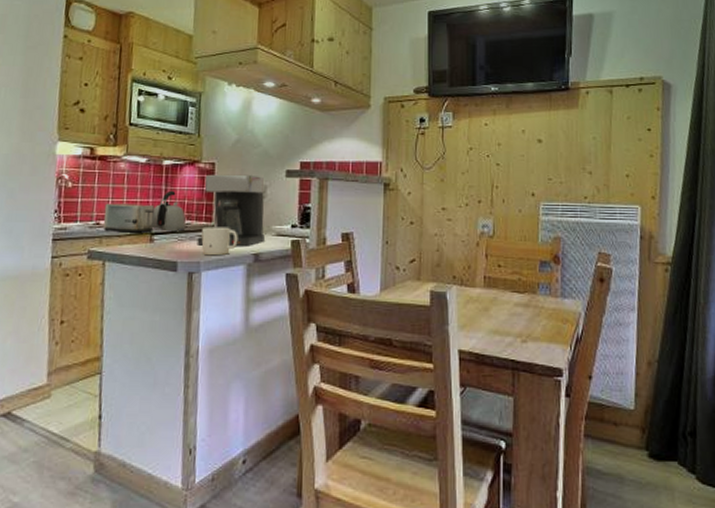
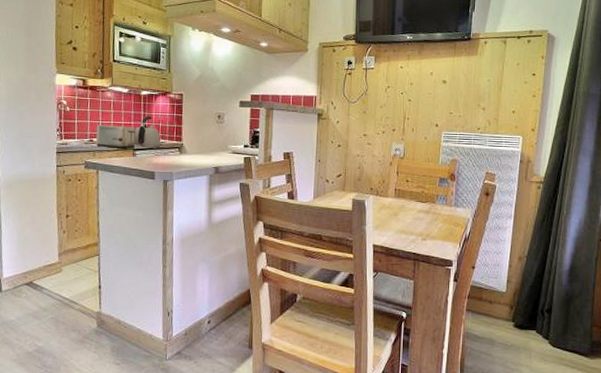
coffee maker: present [197,174,265,246] -> none [170,103,223,161]
mug: present [201,227,238,256] -> none [173,145,202,168]

